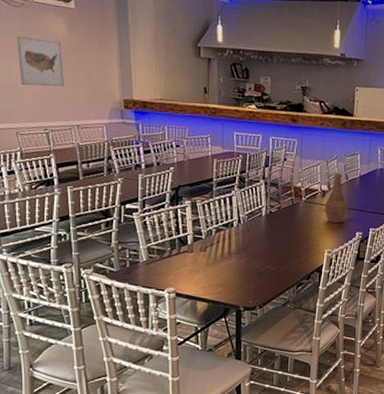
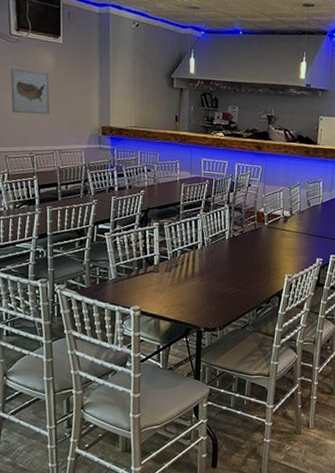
vase: present [324,171,348,223] -> none [285,198,309,248]

